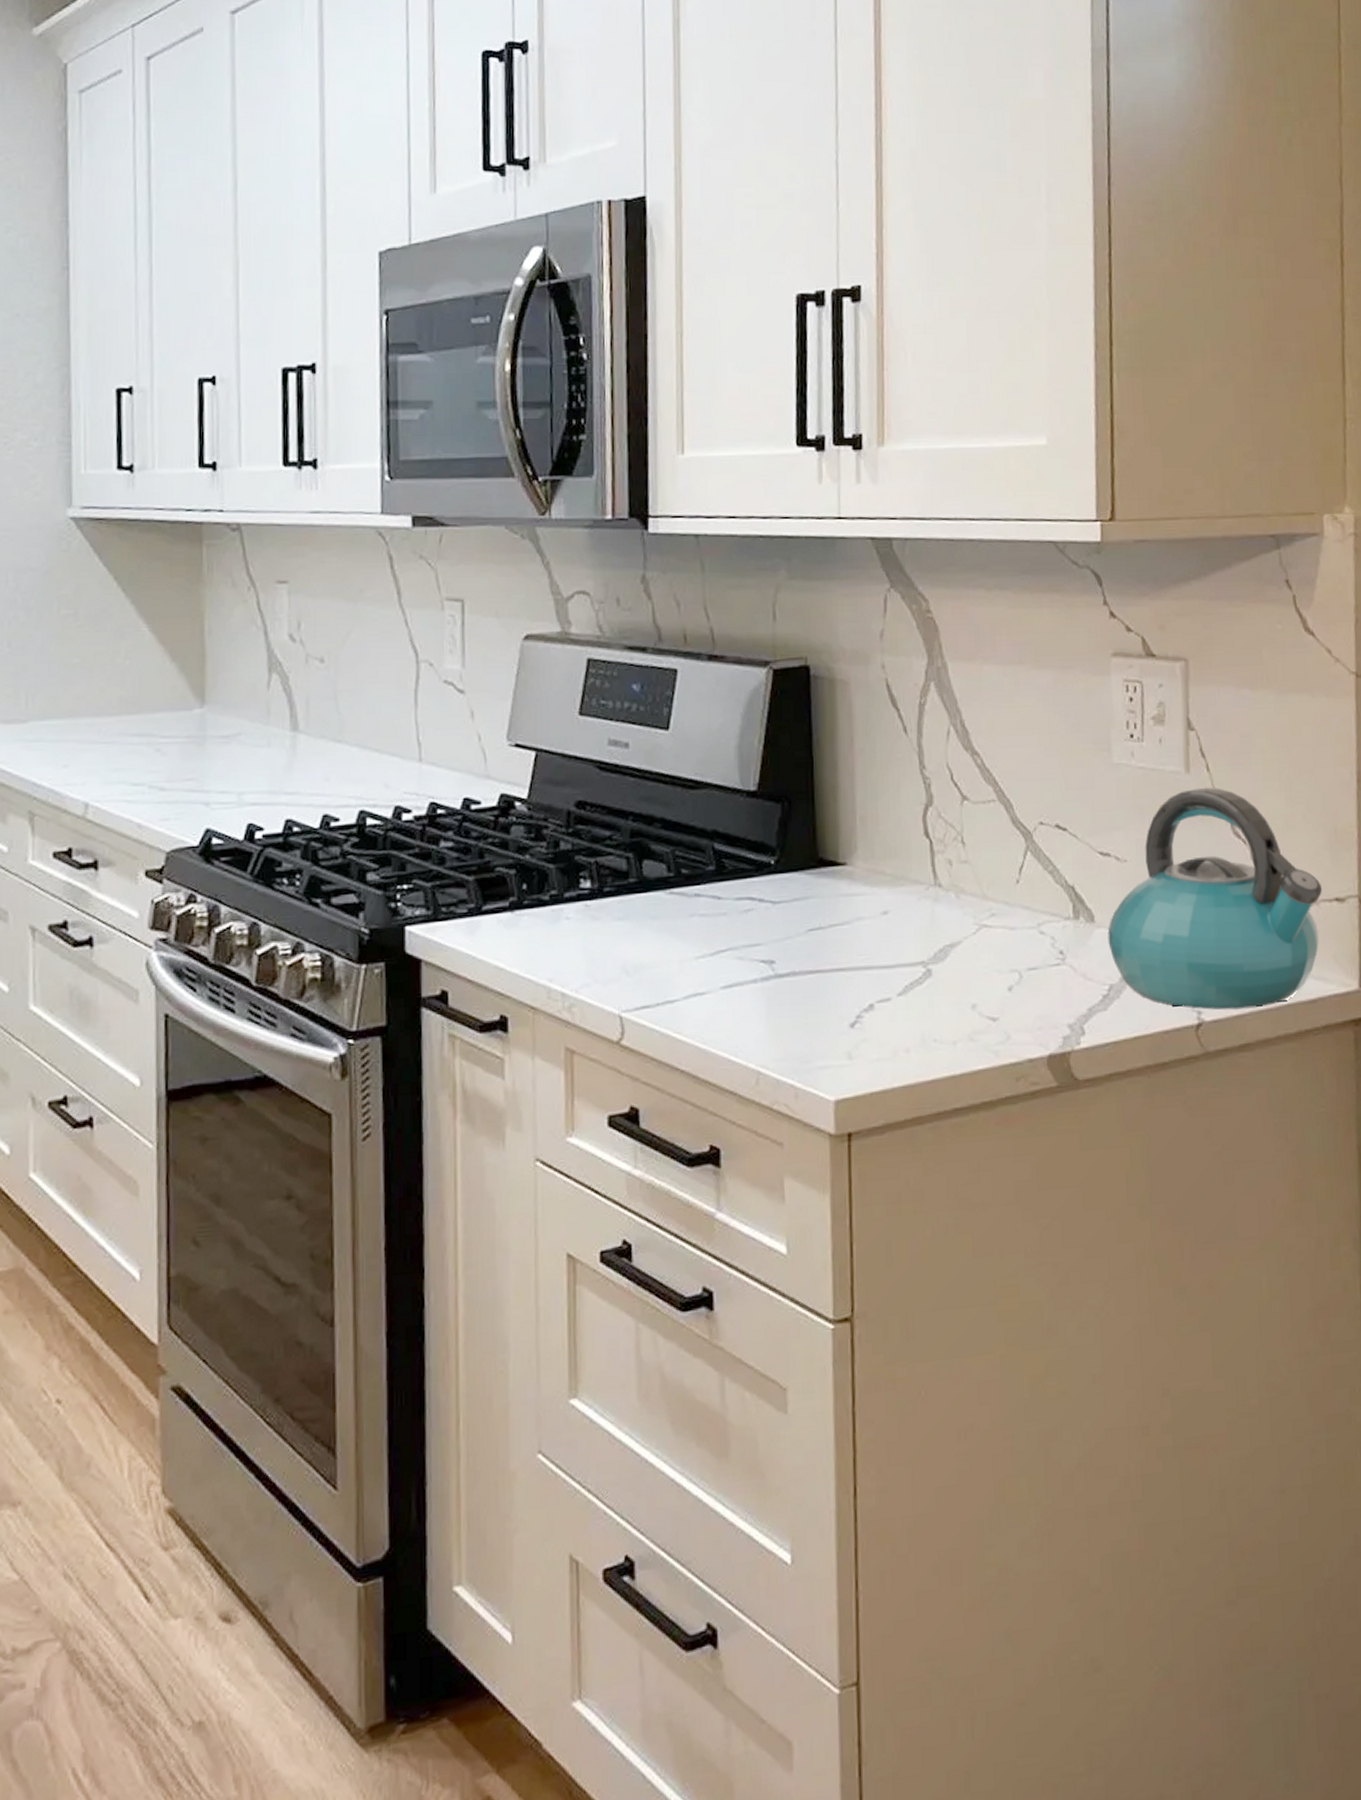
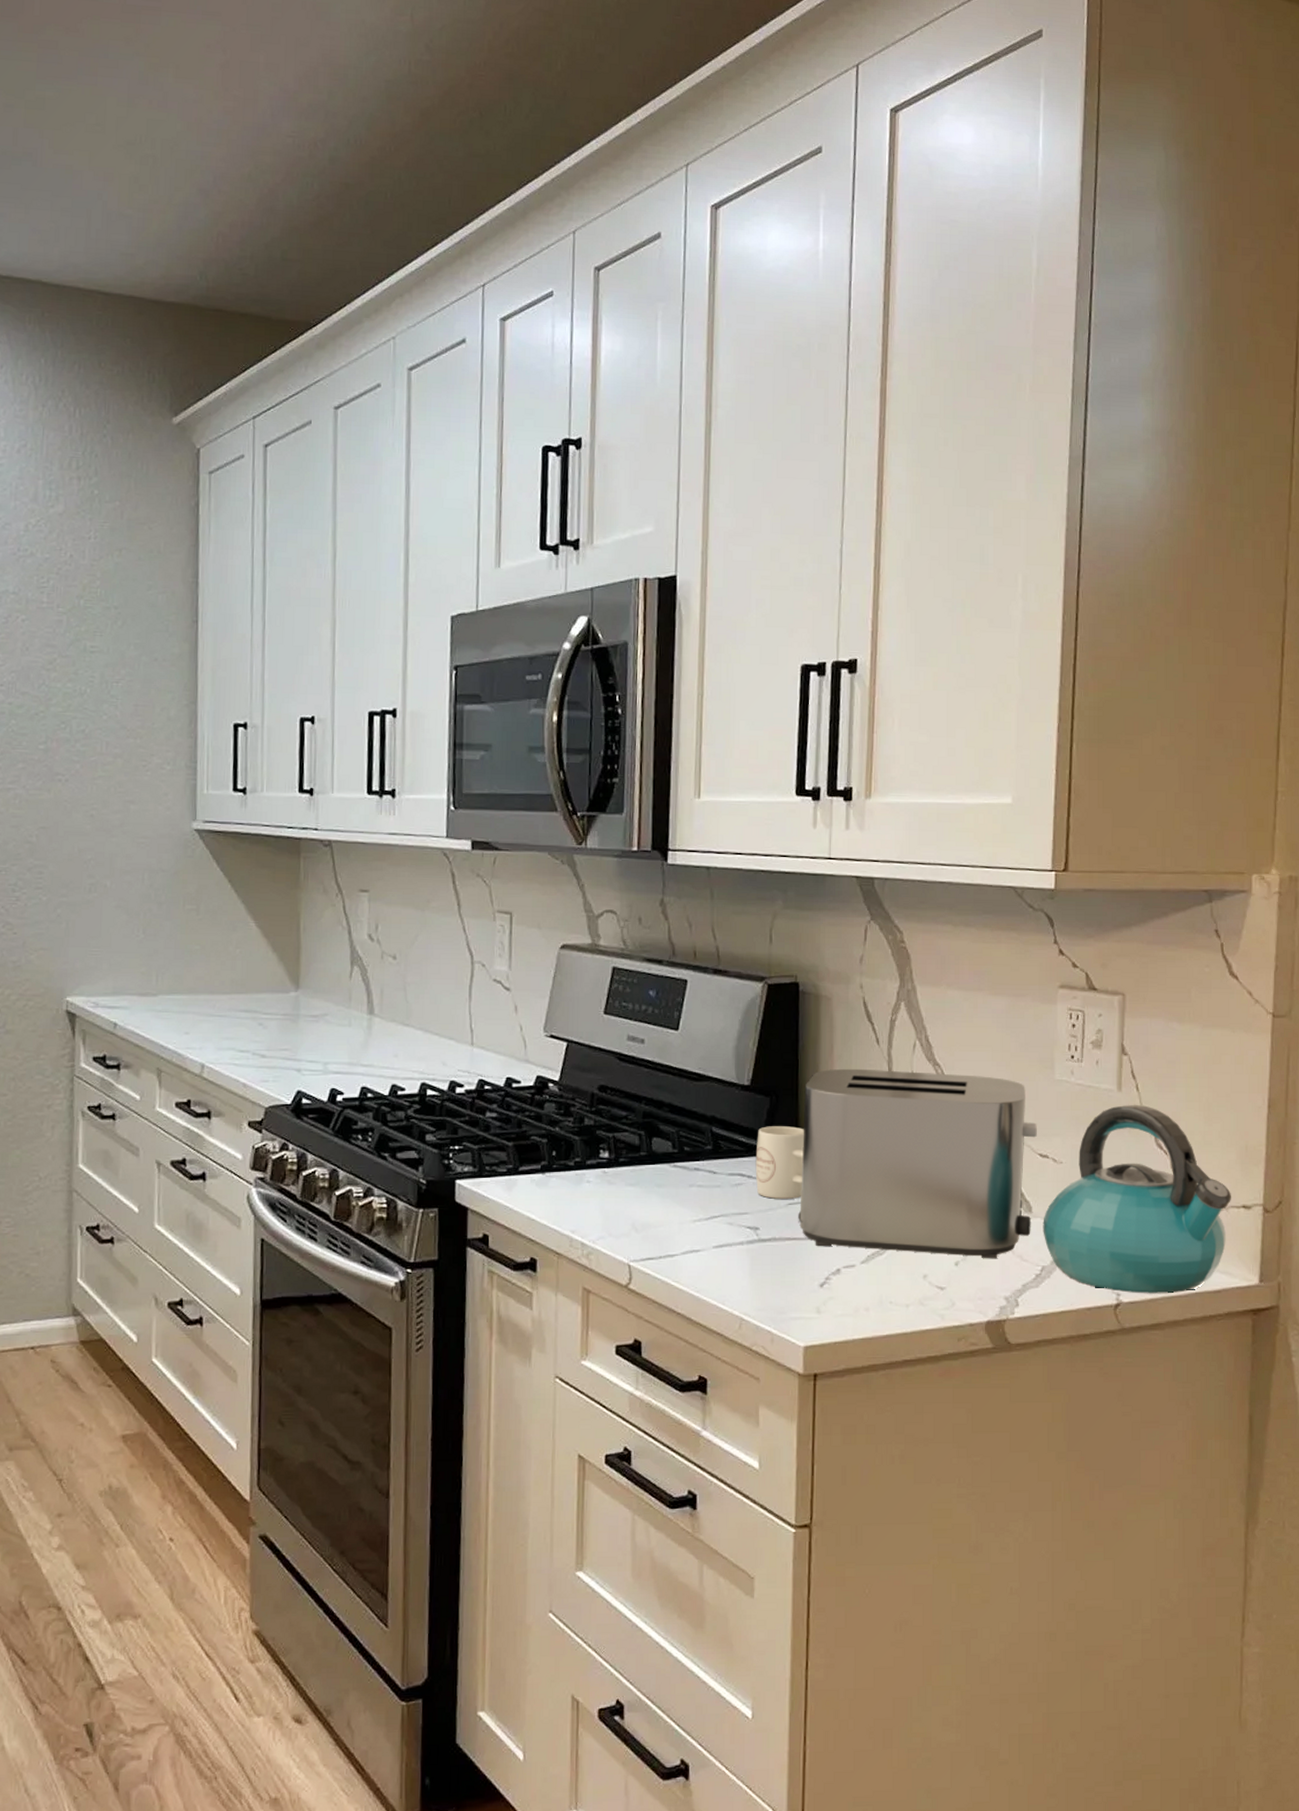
mug: none [767,837,825,925] -> present [755,1126,804,1199]
toaster: none [821,763,1096,981] -> present [798,1068,1037,1259]

